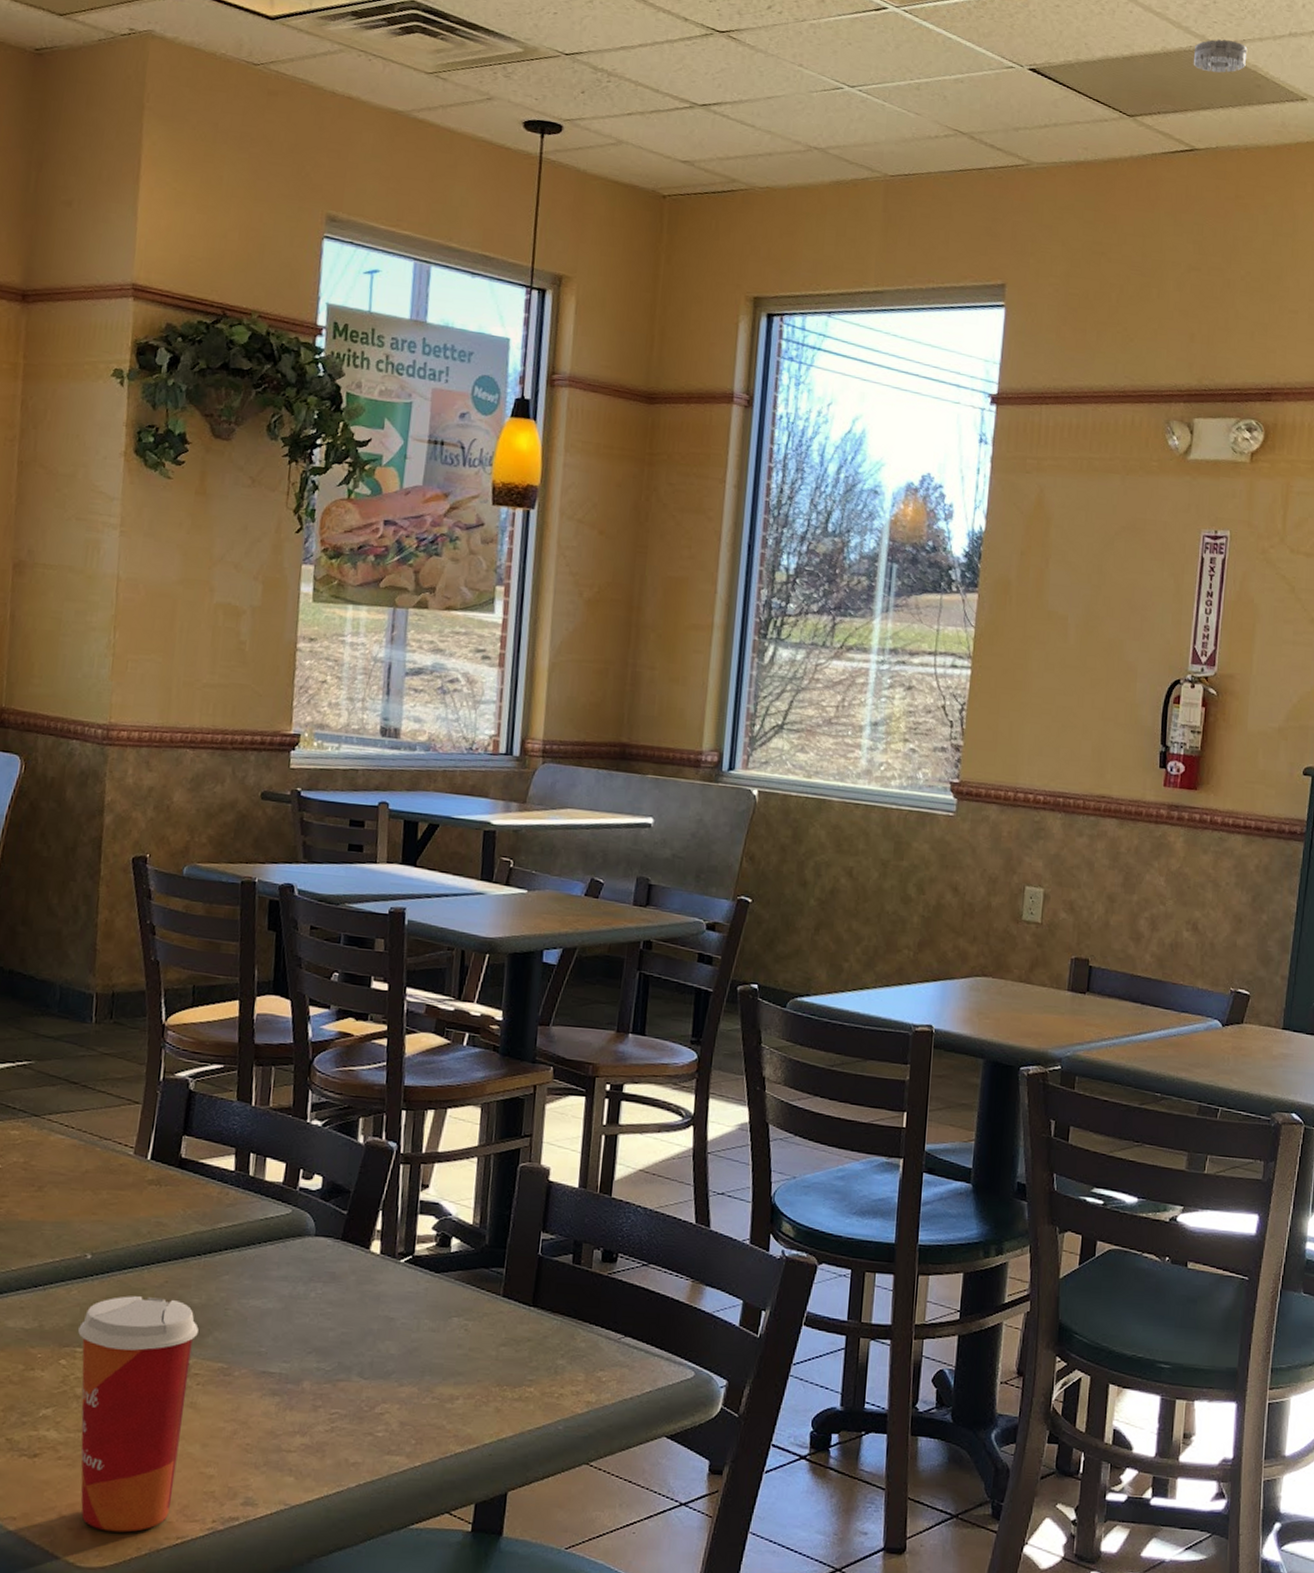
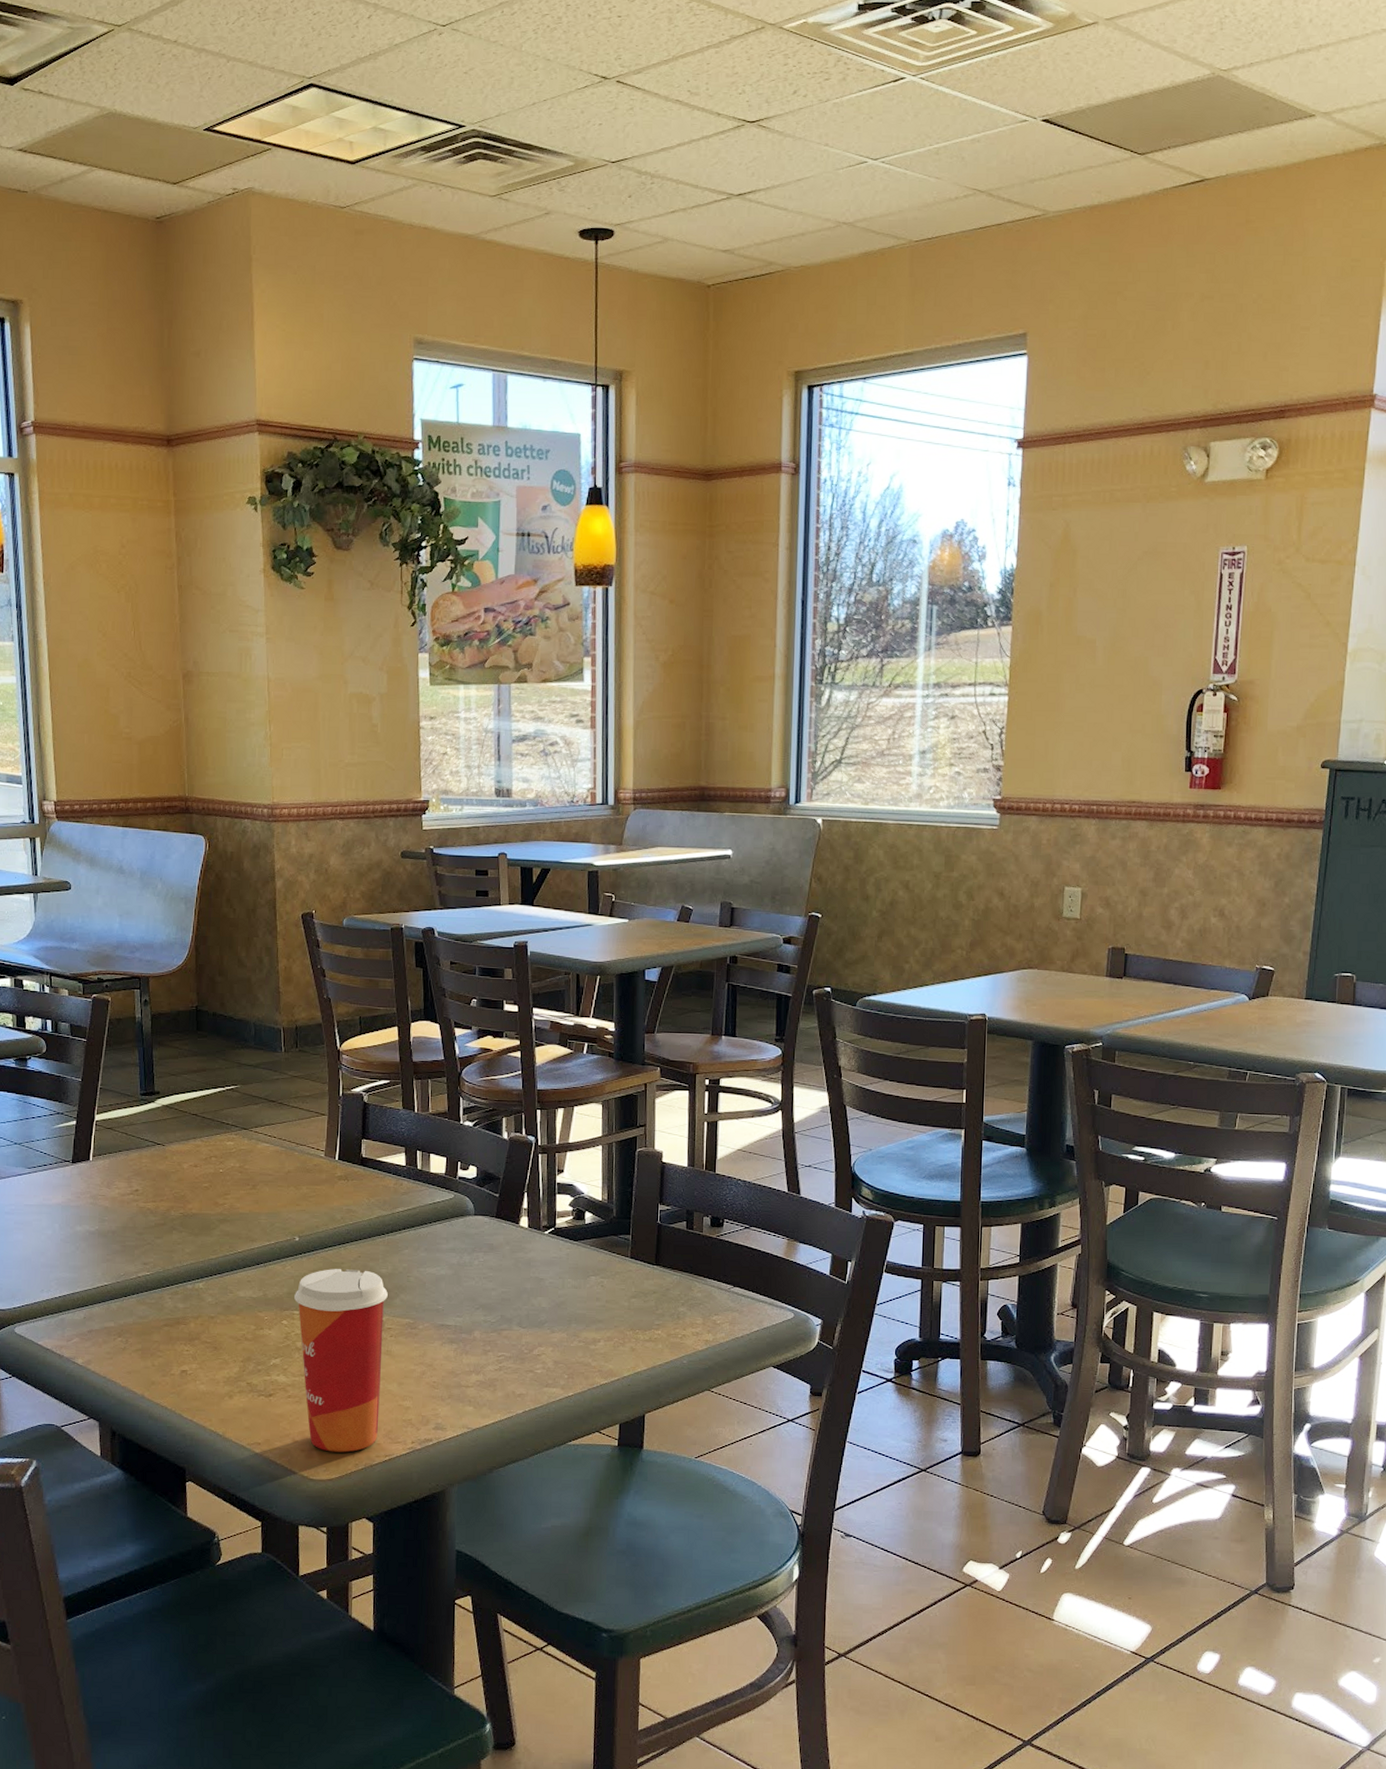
smoke detector: present [1193,39,1248,73] -> none [1201,65,1255,100]

